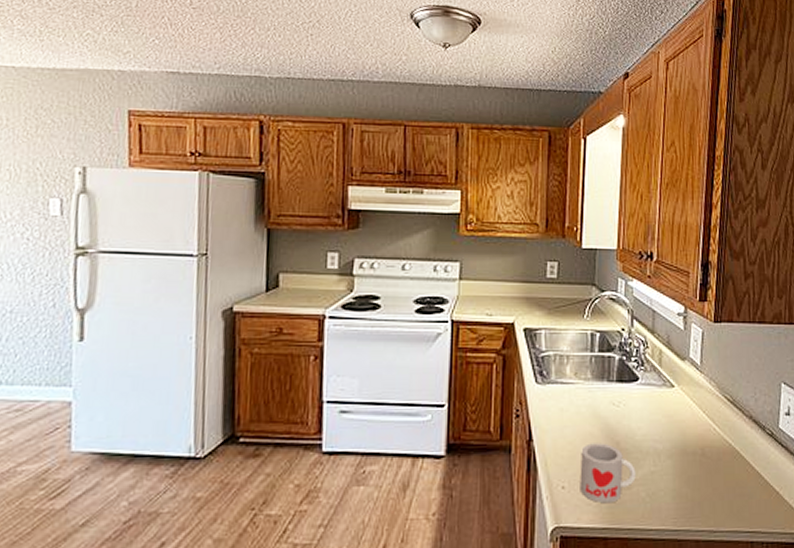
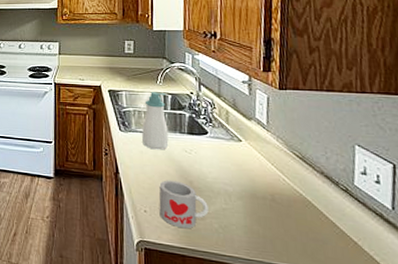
soap bottle: none [563,329,594,405] -> present [142,92,169,150]

